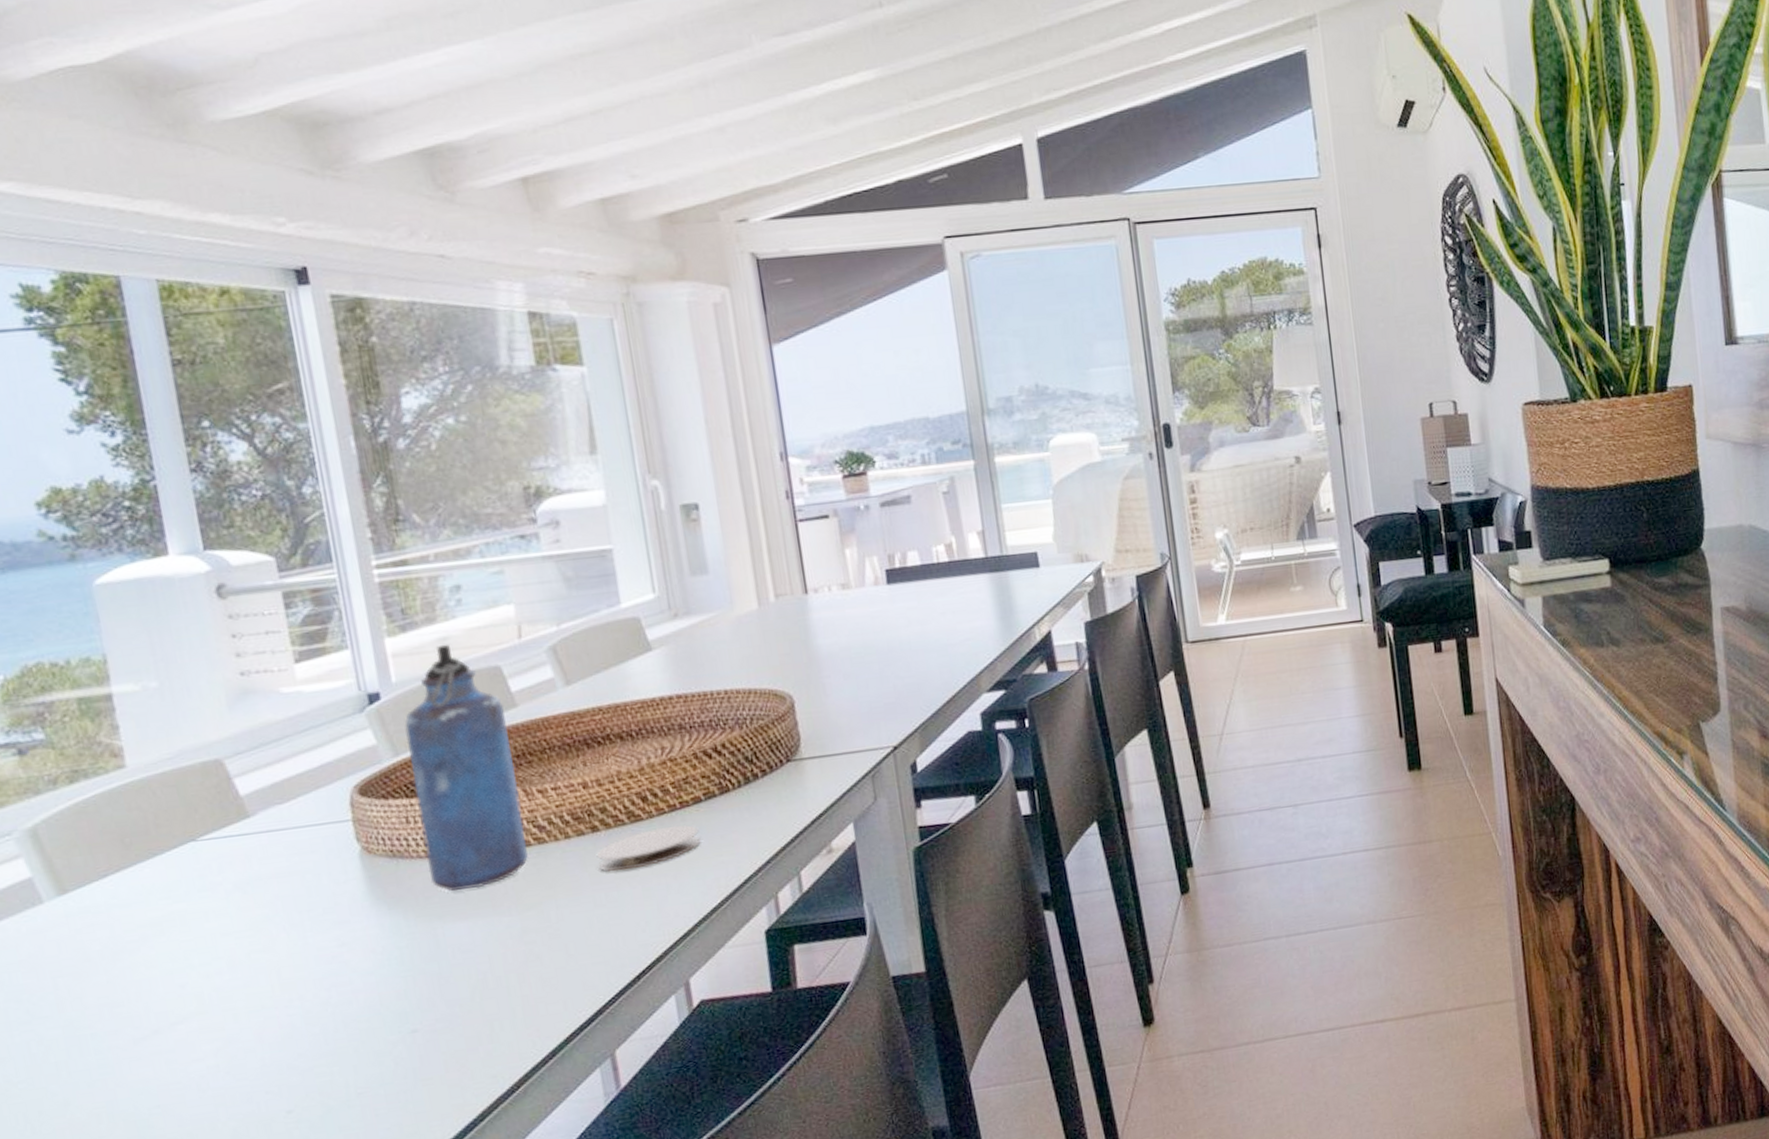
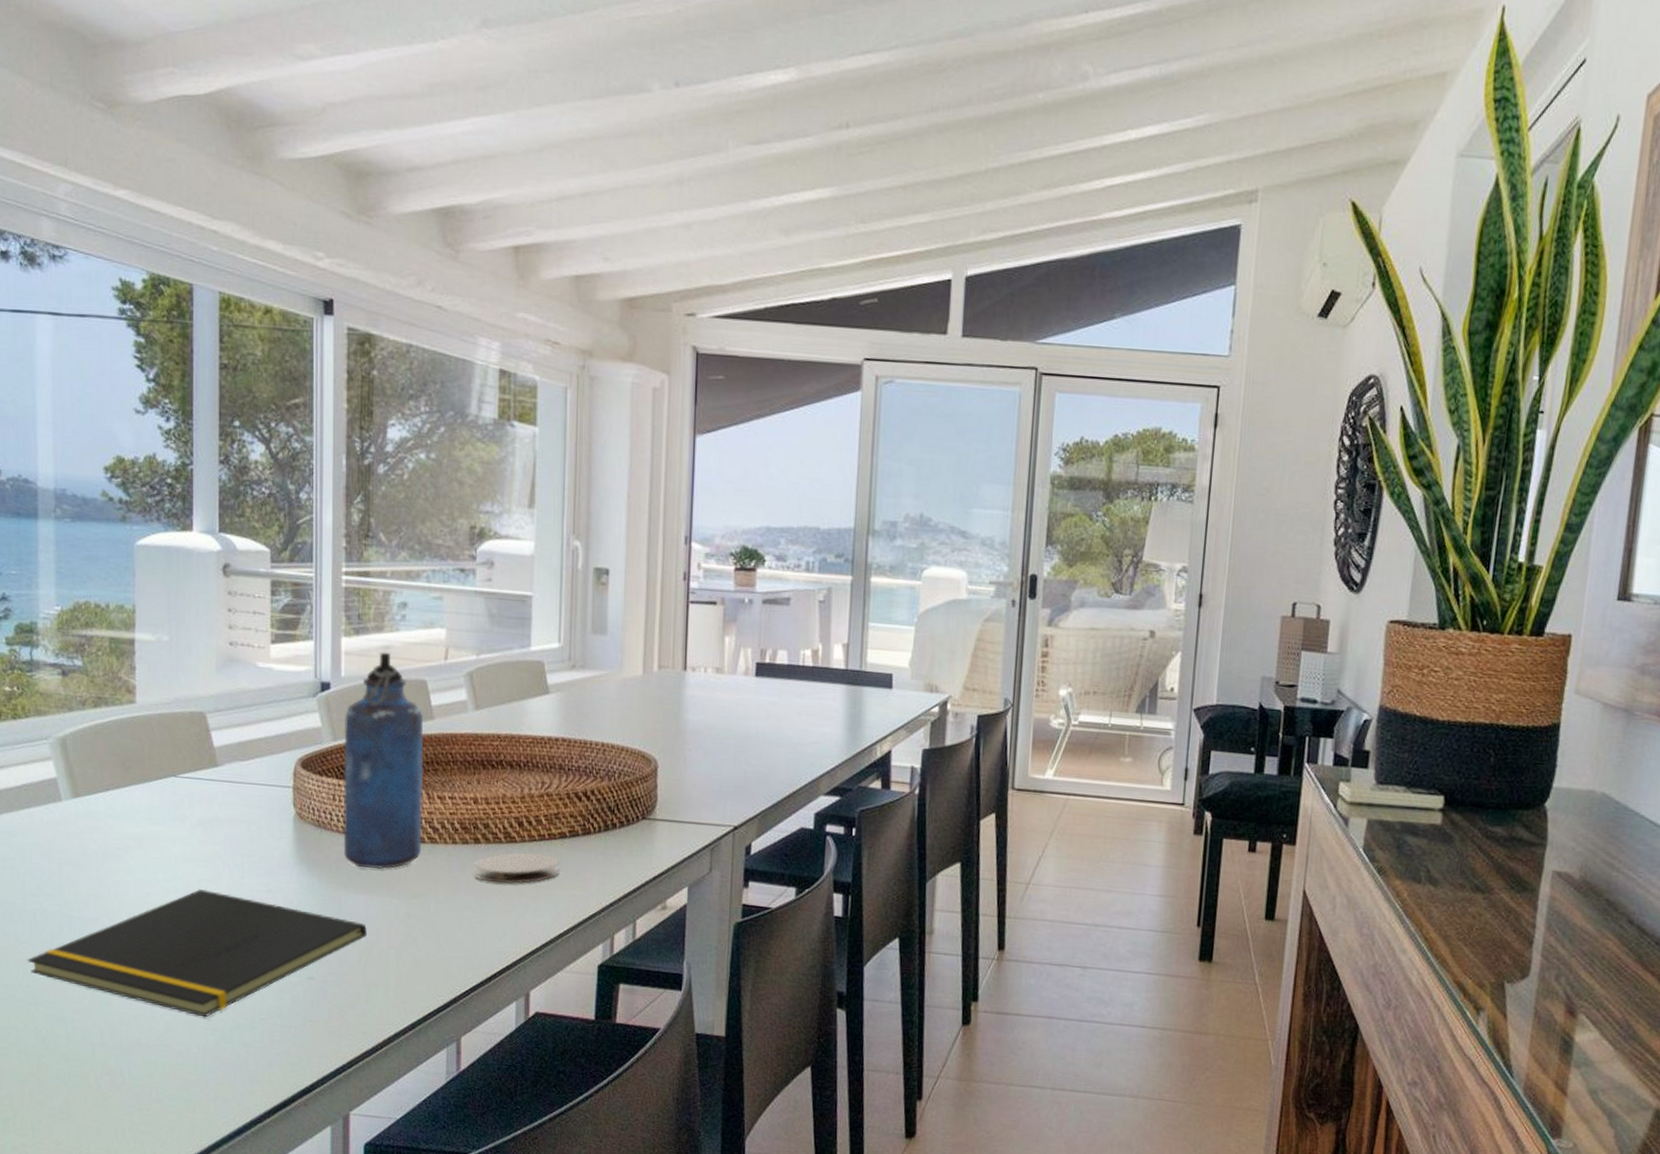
notepad: none [27,953,477,1118] -> present [27,888,367,1018]

